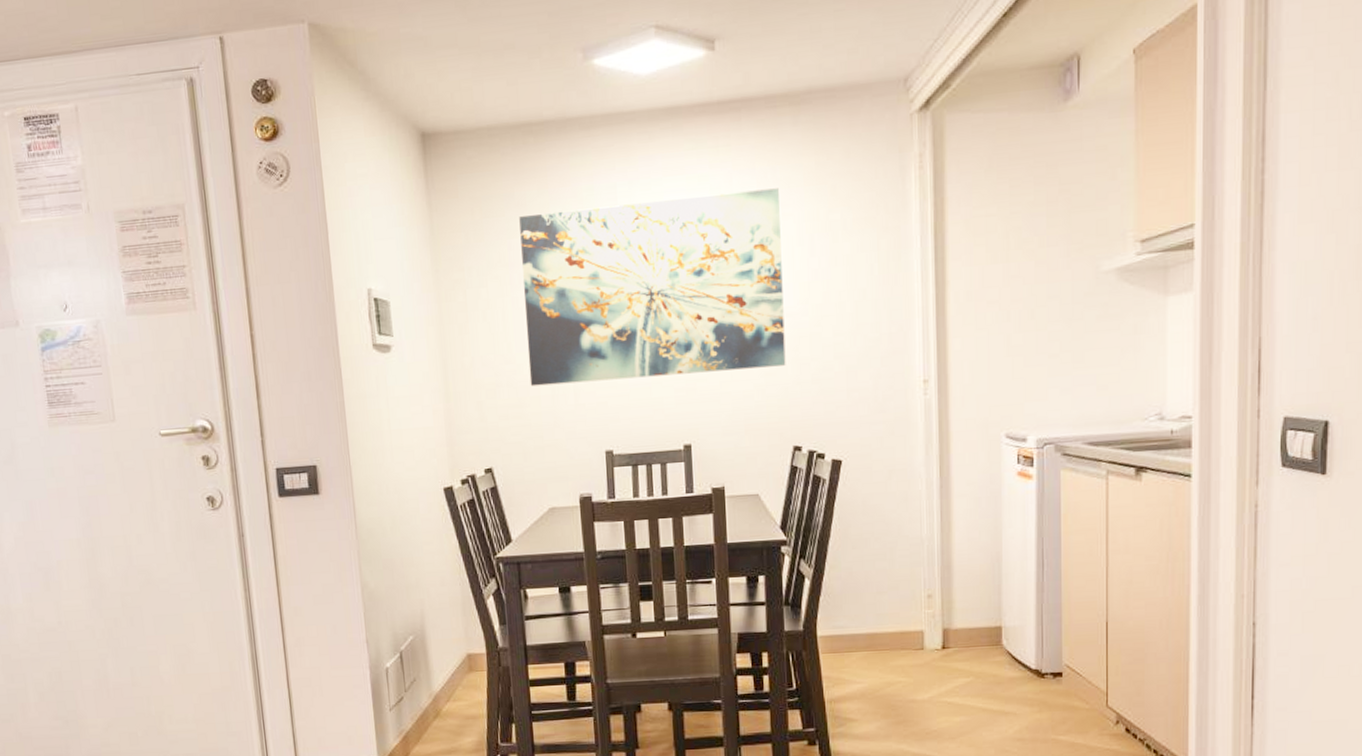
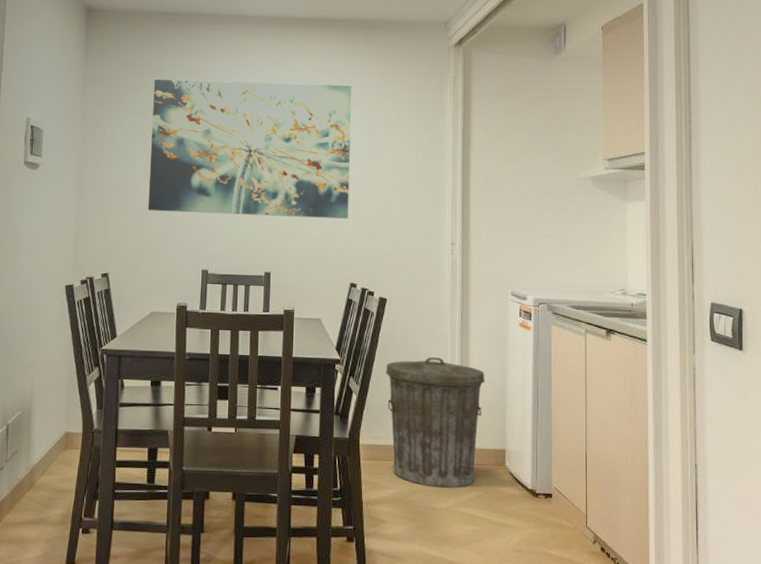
trash can: none [845,525,973,677] -> present [386,357,485,488]

